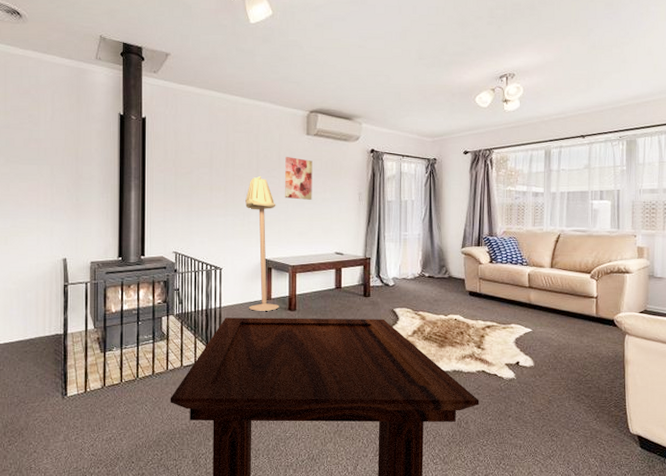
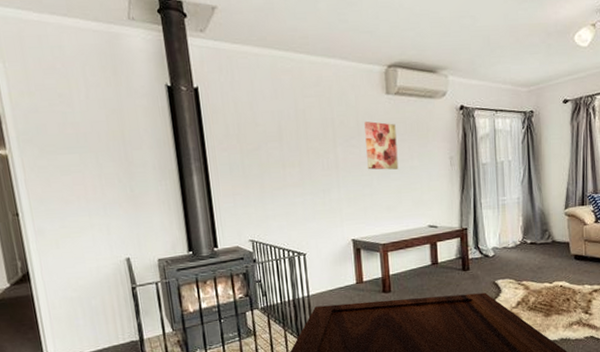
floor lamp: present [245,176,280,311] -> none [324,147,373,297]

